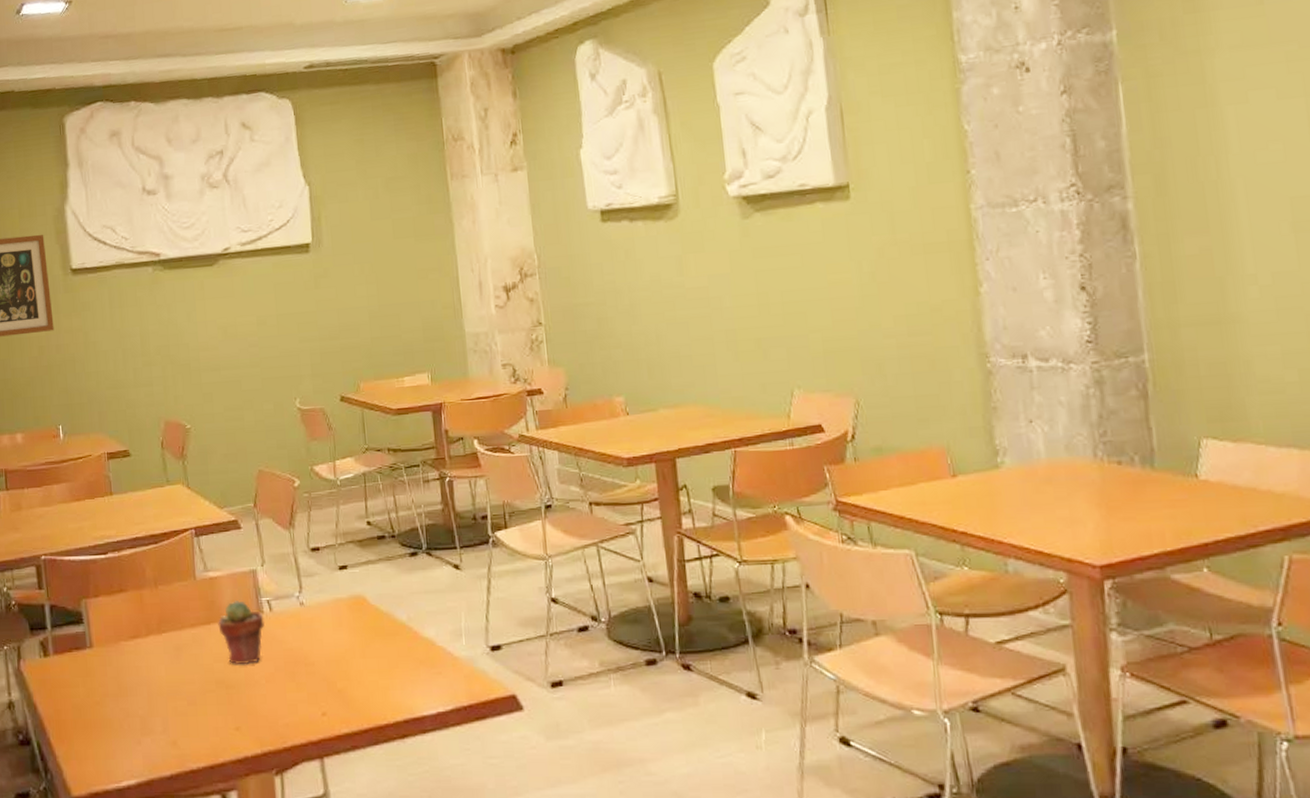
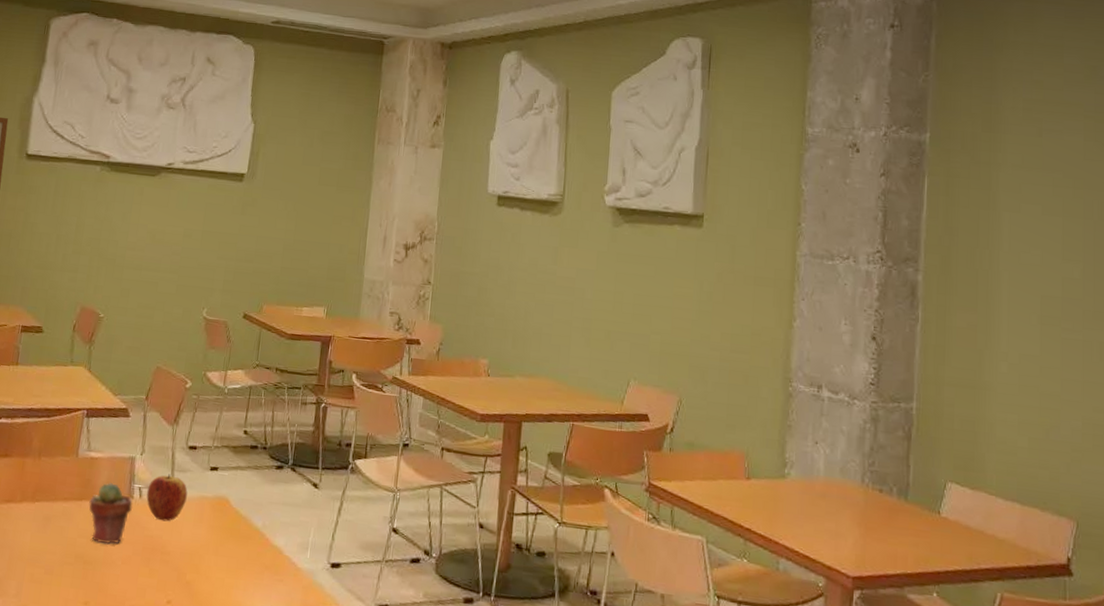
apple: none [276,581,321,632] -> present [146,474,188,522]

